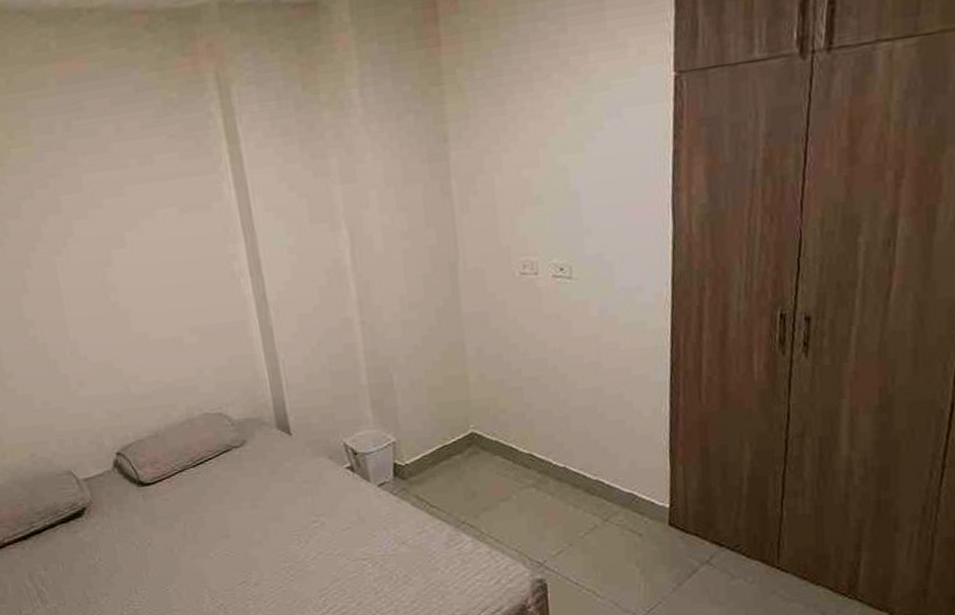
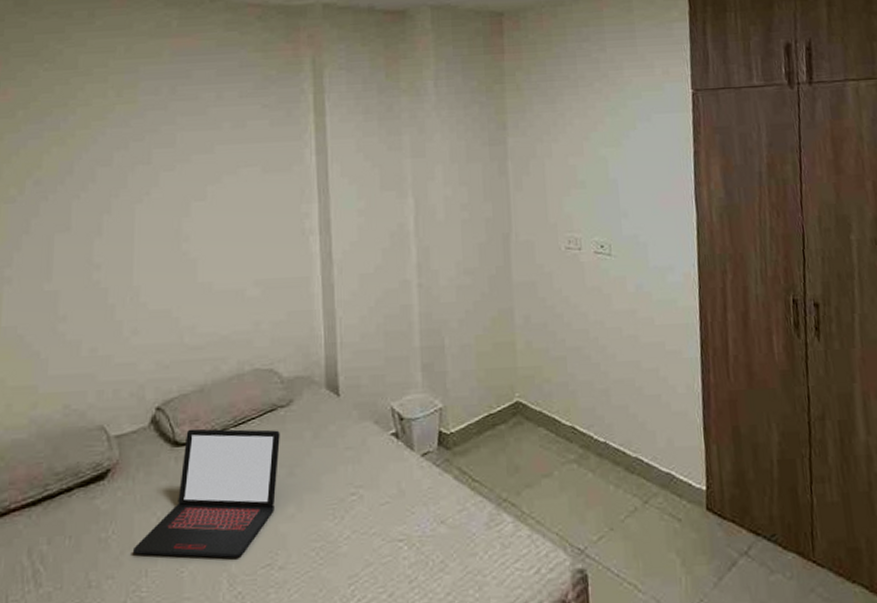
laptop: none [120,468,243,578] -> present [132,428,280,558]

